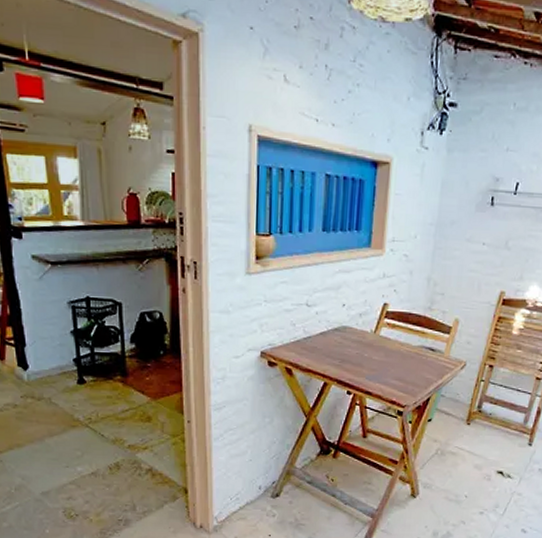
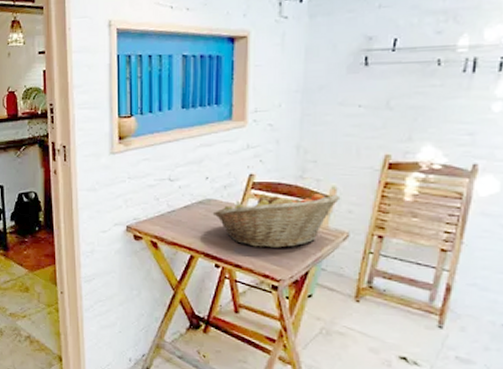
fruit basket: none [347,322,462,376] -> present [212,193,341,248]

